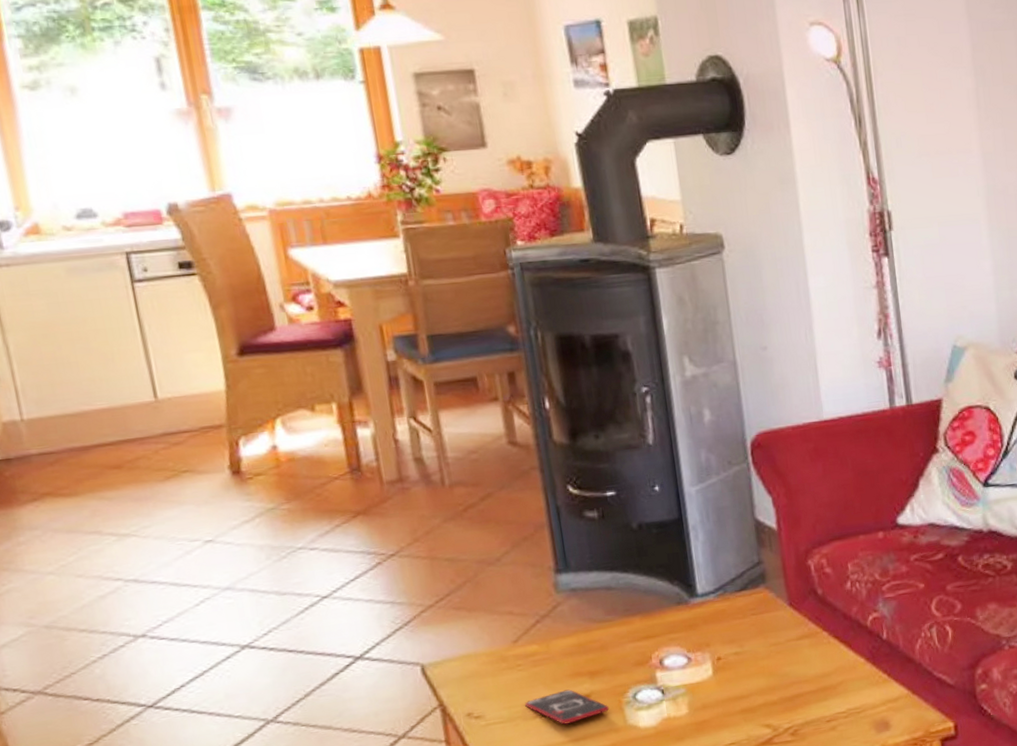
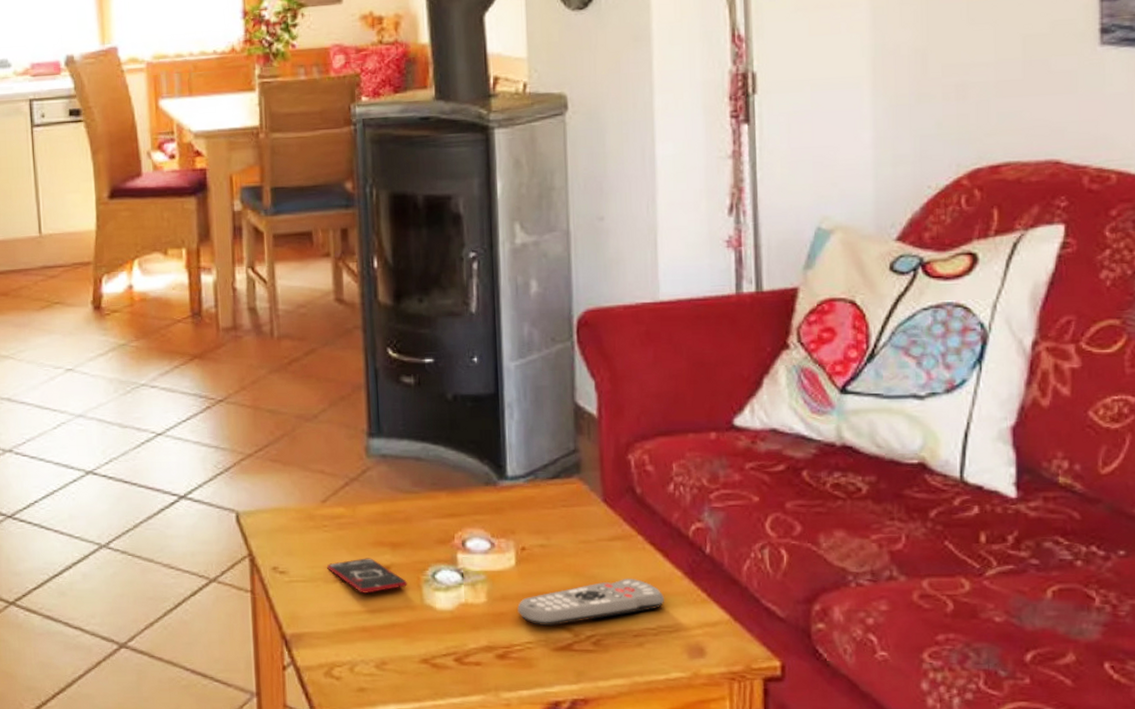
remote control: none [718,670,851,727] -> present [517,578,664,626]

